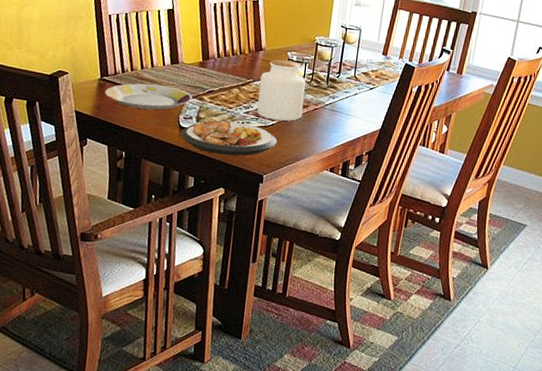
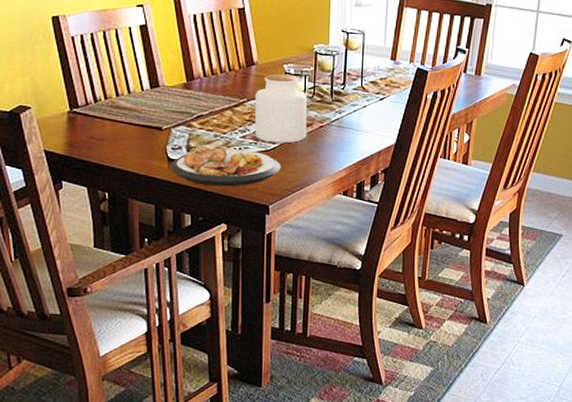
plate: present [105,83,193,110] -> none [77,113,180,143]

